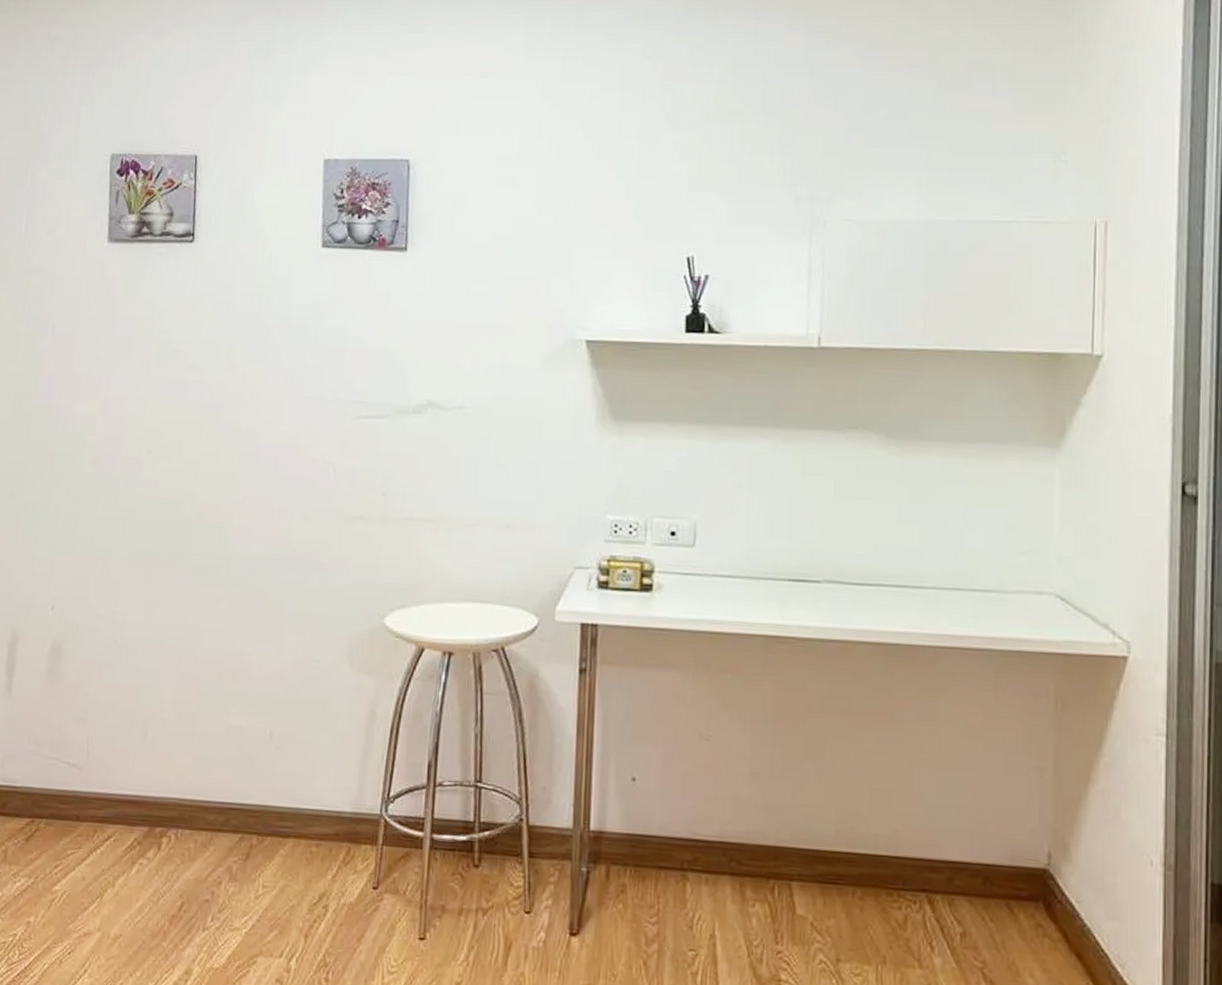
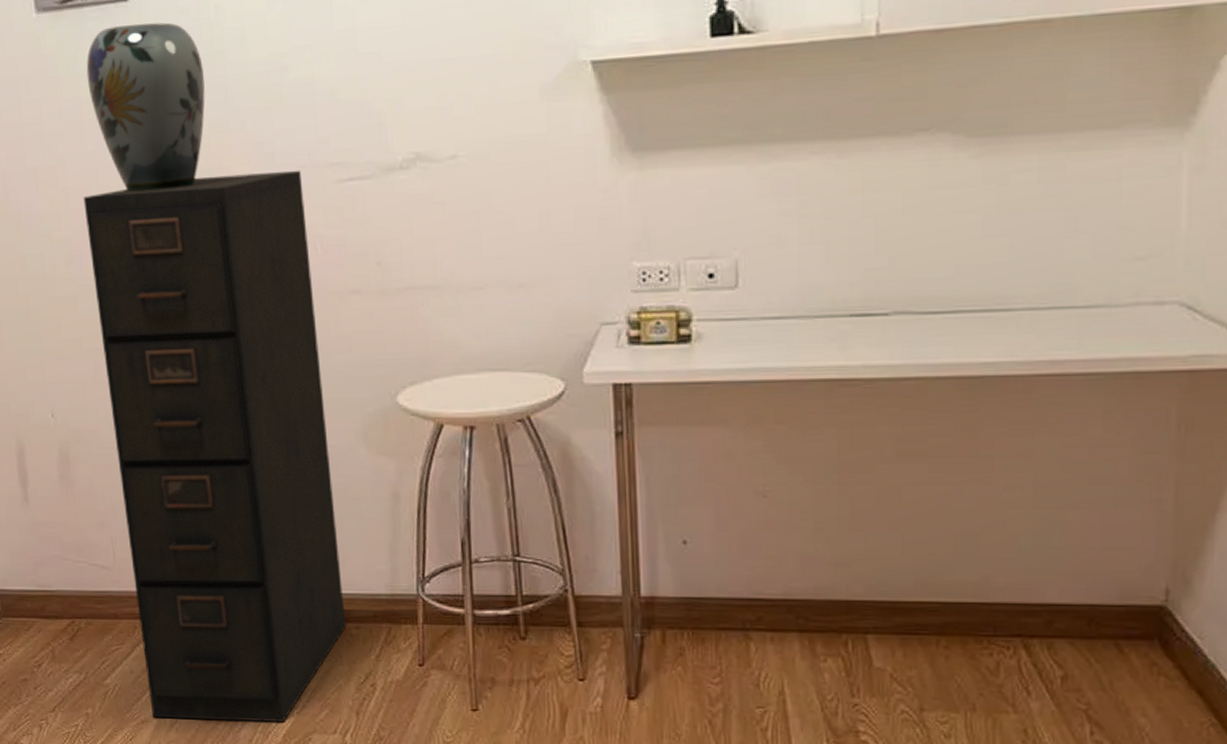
filing cabinet: none [96,400,325,942] -> present [83,170,346,722]
vase: none [143,262,251,408] -> present [86,22,205,192]

